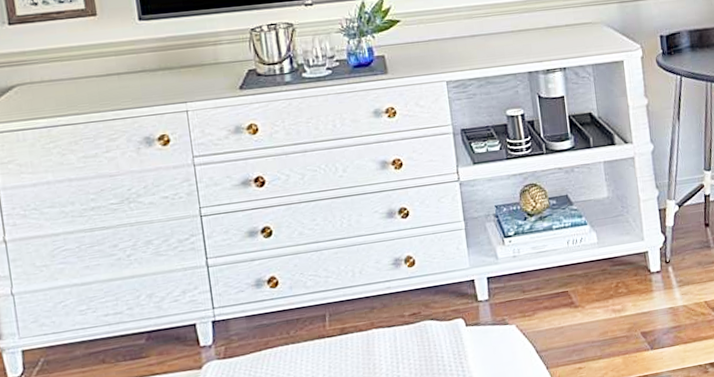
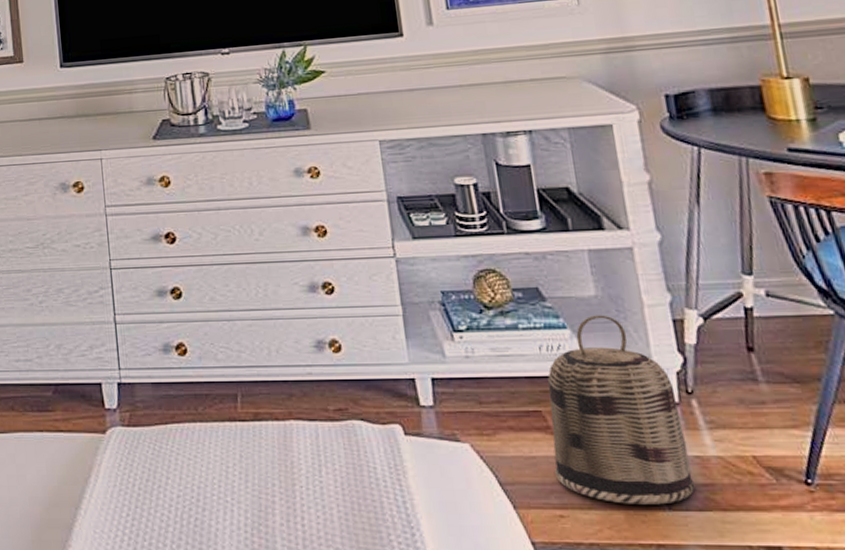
basket: none [572,211,669,352] -> present [547,315,696,505]

